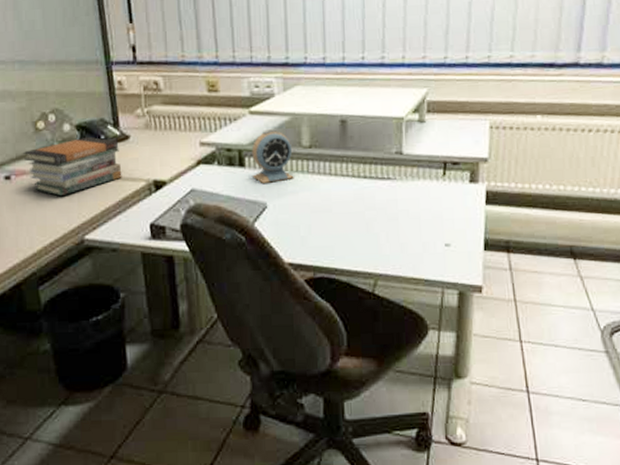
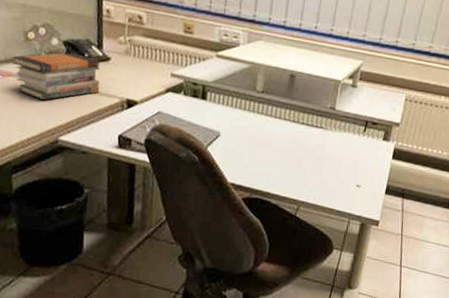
alarm clock: present [251,129,294,183] -> none [211,72,248,117]

